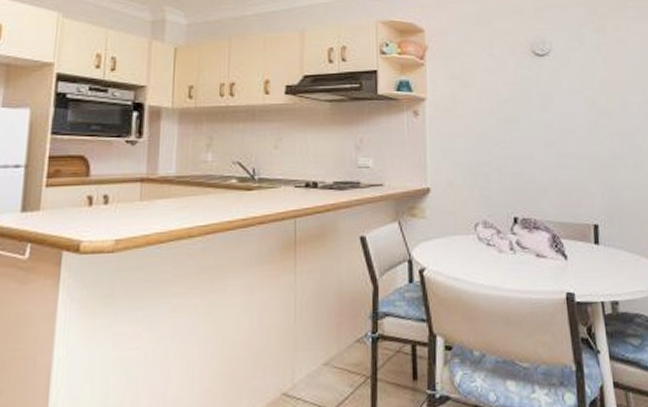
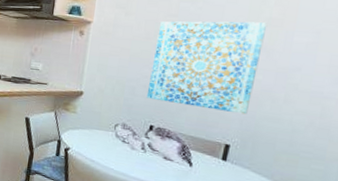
wall art: none [501,85,606,187] -> present [146,21,267,115]

